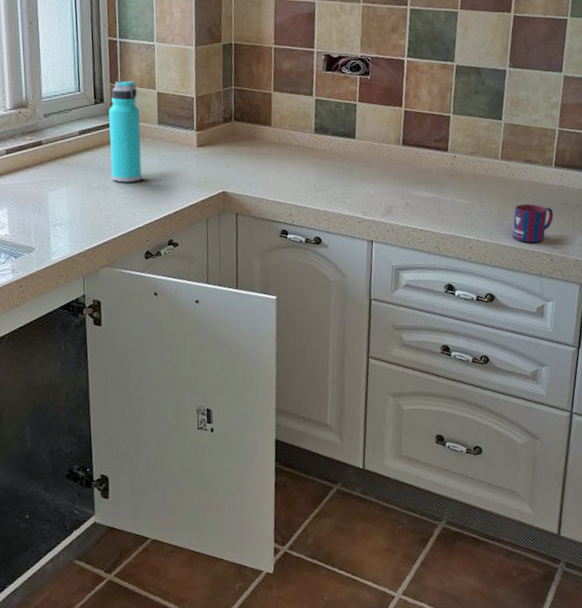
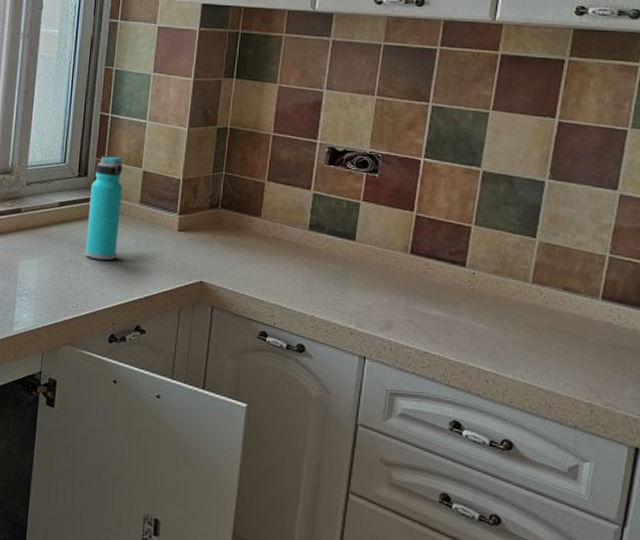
mug: present [512,204,554,243] -> none [542,338,598,388]

